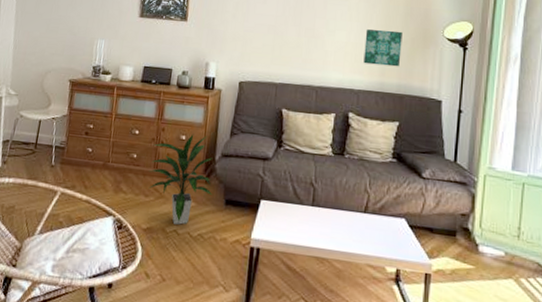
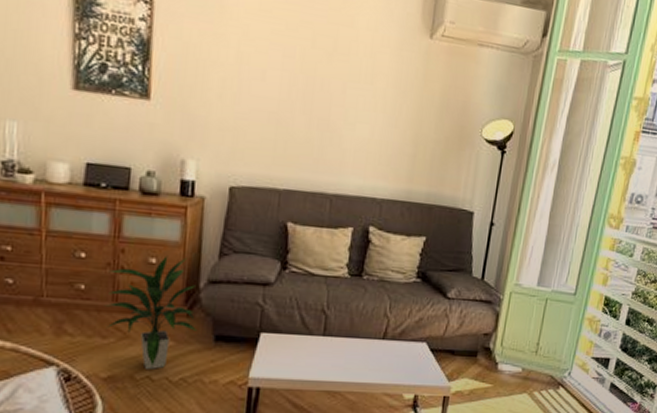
wall art: present [363,29,403,67] -> none [389,124,436,172]

